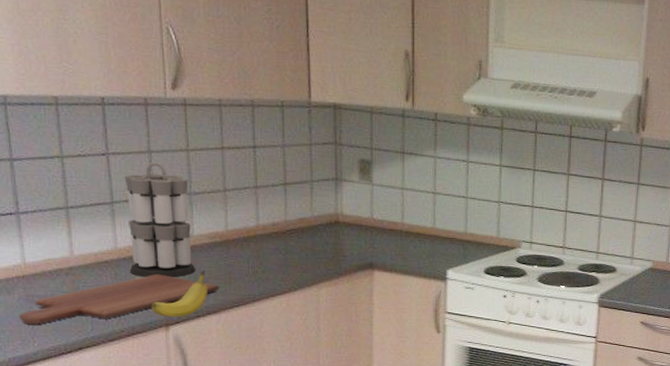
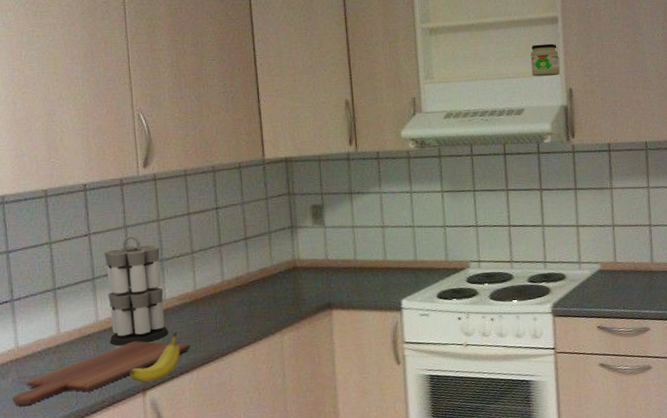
jar: none [609,24,640,61] -> present [531,44,560,77]

